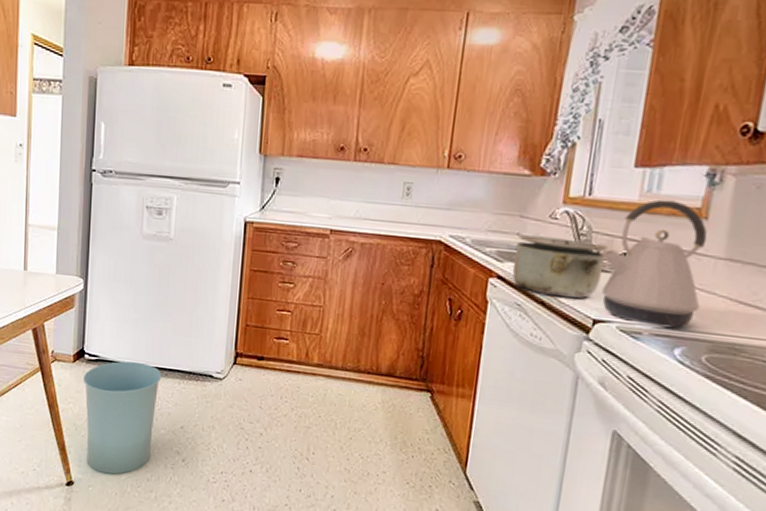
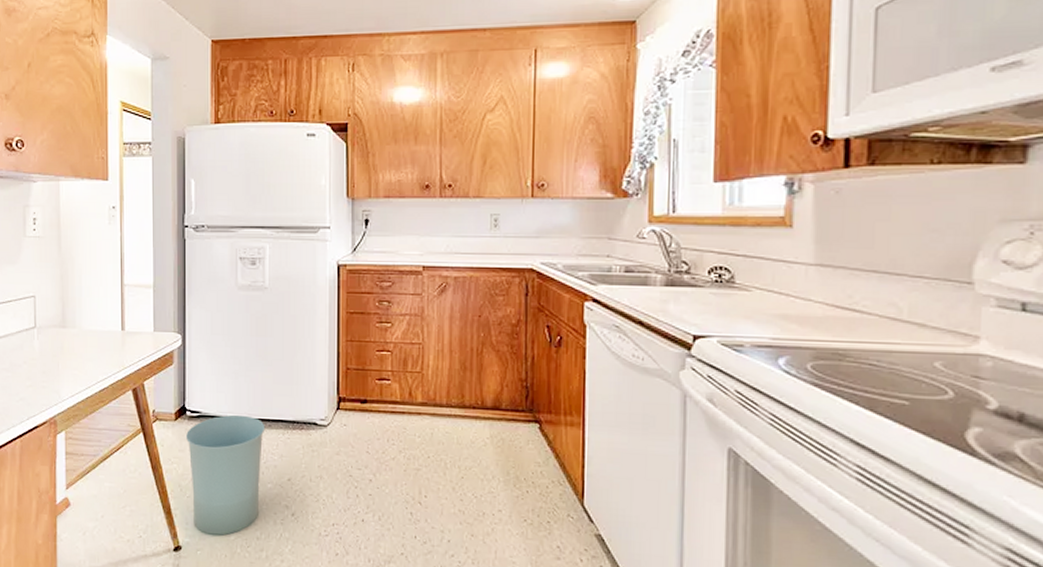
saucepan: present [512,234,608,299] -> none [606,256,698,316]
kettle: present [601,199,708,328] -> none [692,211,798,338]

